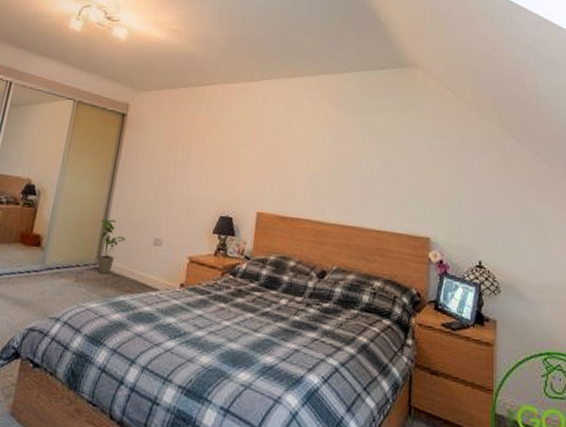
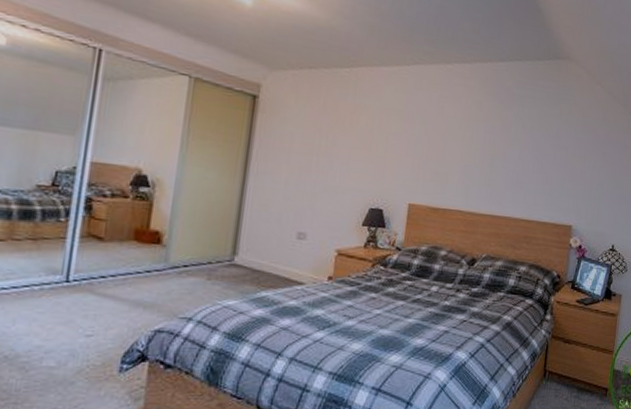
house plant: present [97,219,126,274] -> none [233,212,265,271]

